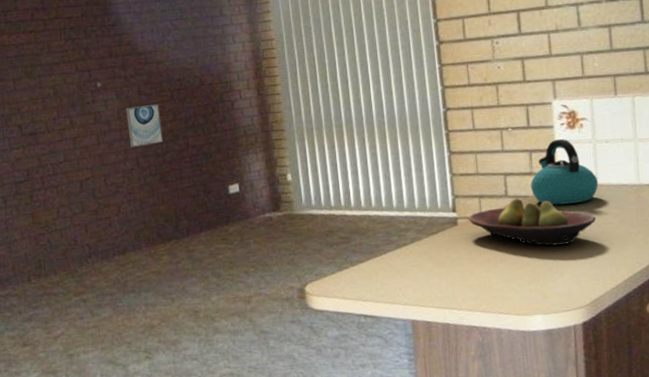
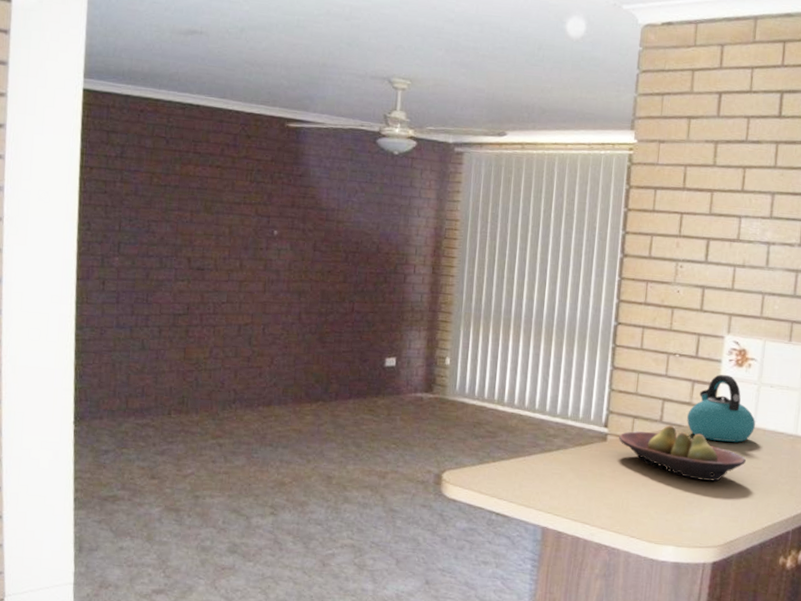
wall art: present [126,104,164,148] -> none [295,261,331,303]

